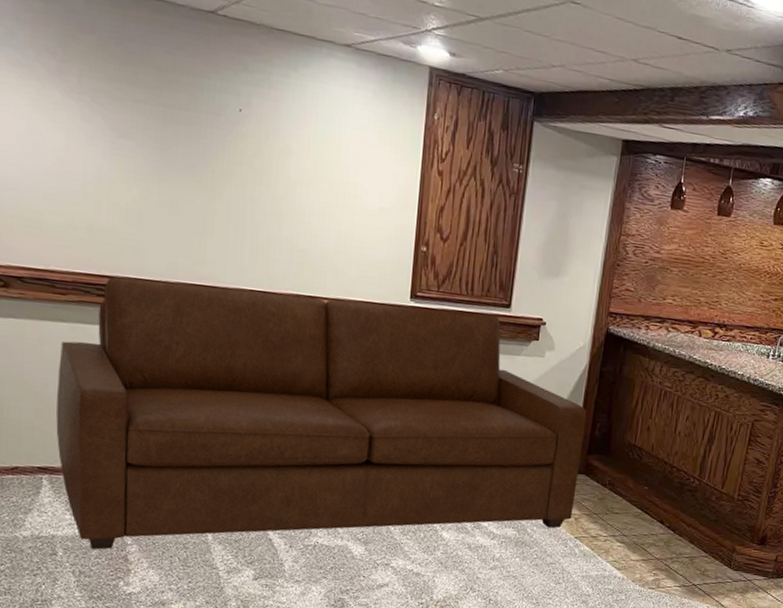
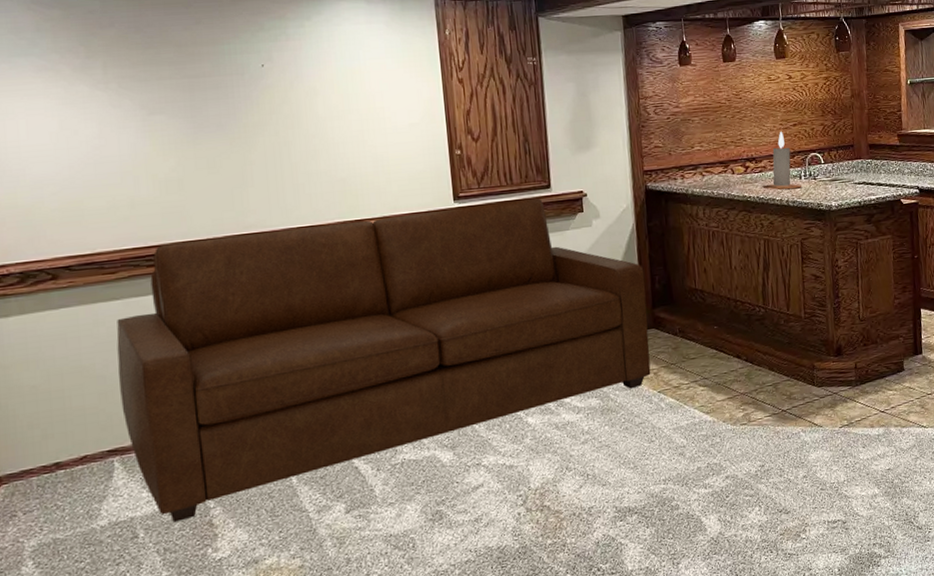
candle: none [726,302,767,368] -> present [762,131,802,190]

